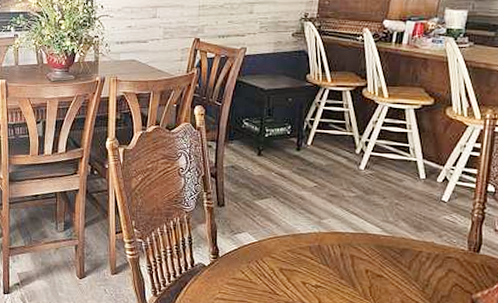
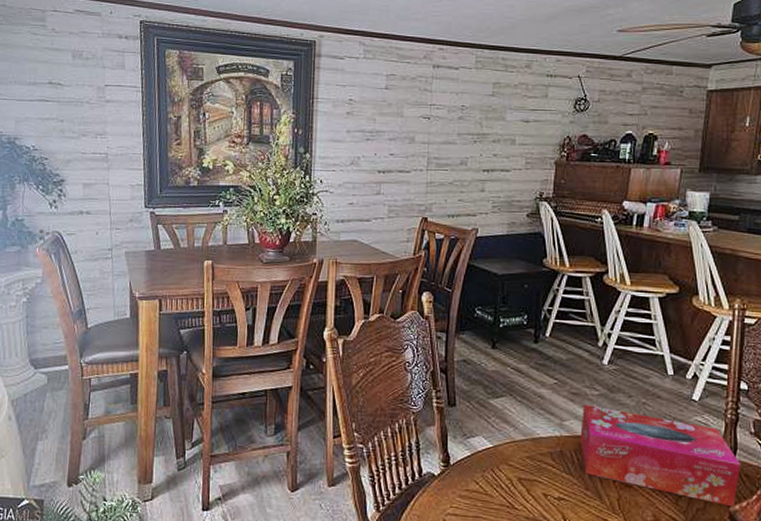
tissue box: none [336,205,484,295] -> present [580,405,740,507]

